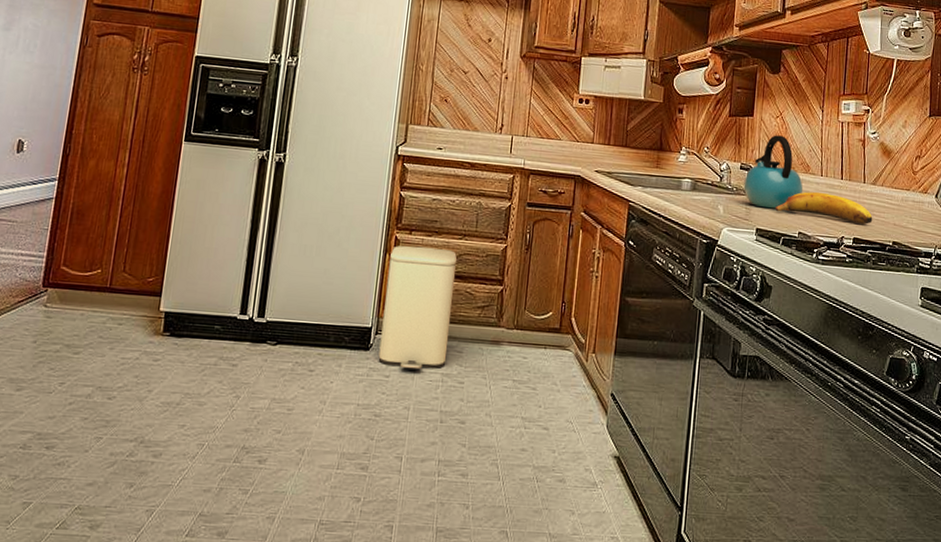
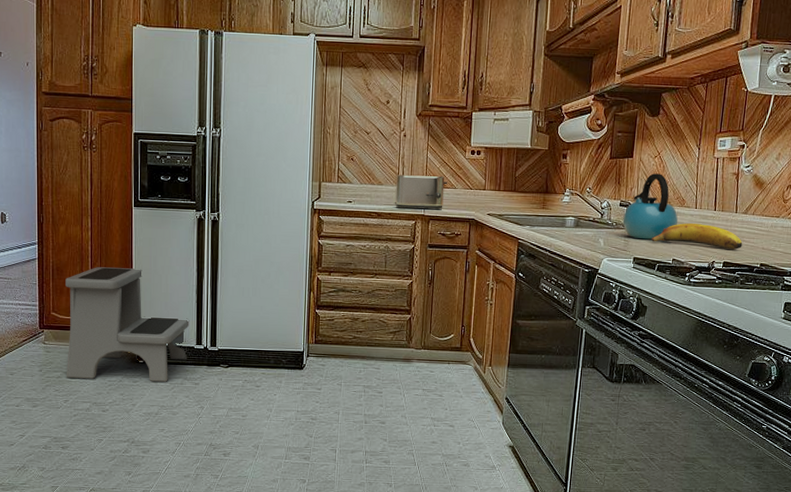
step stool: none [67,211,235,362] -> present [65,267,190,382]
pedal bin: present [378,246,458,370] -> none [311,285,371,383]
toaster: none [490,121,553,164] -> present [394,174,448,210]

